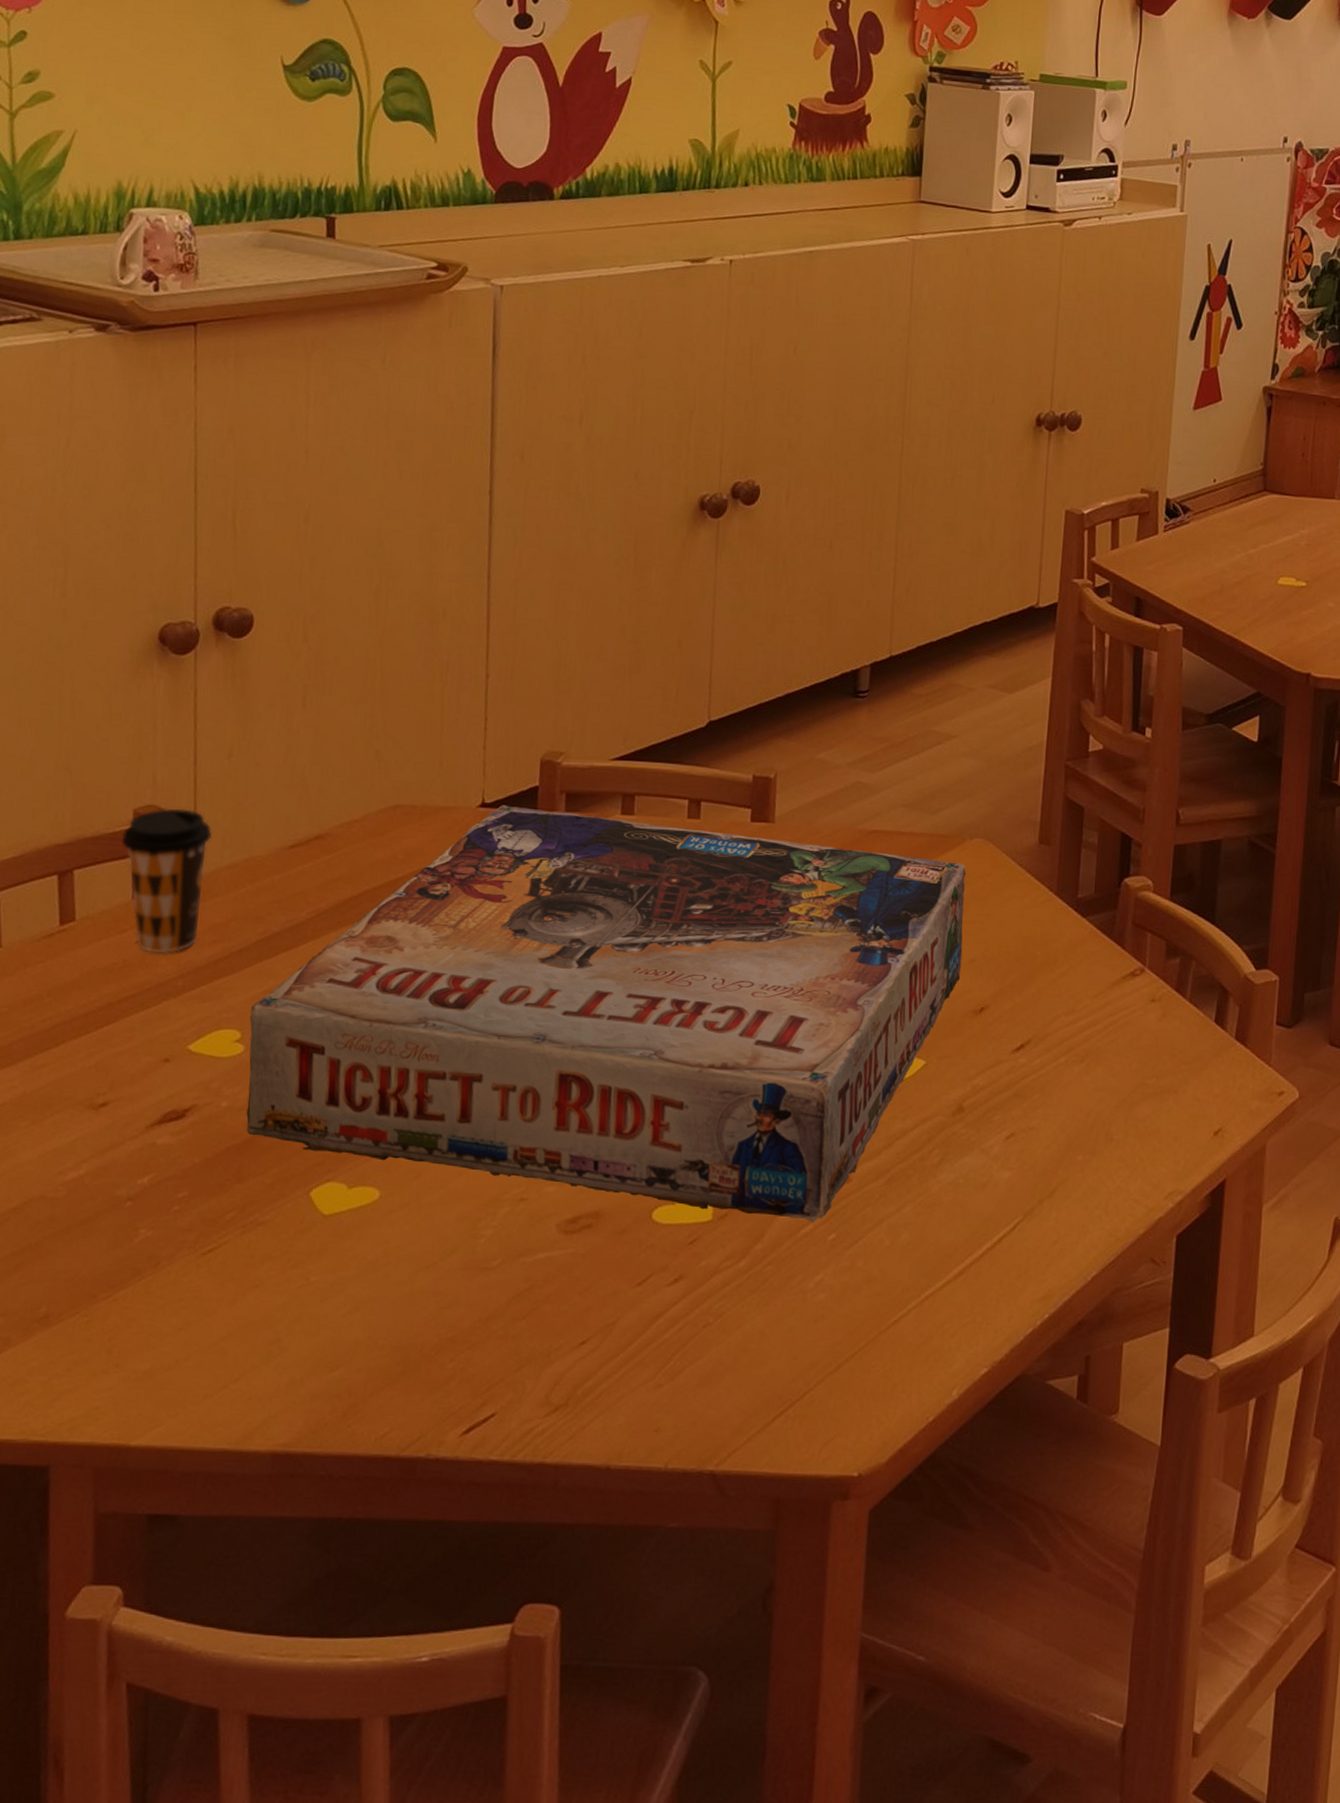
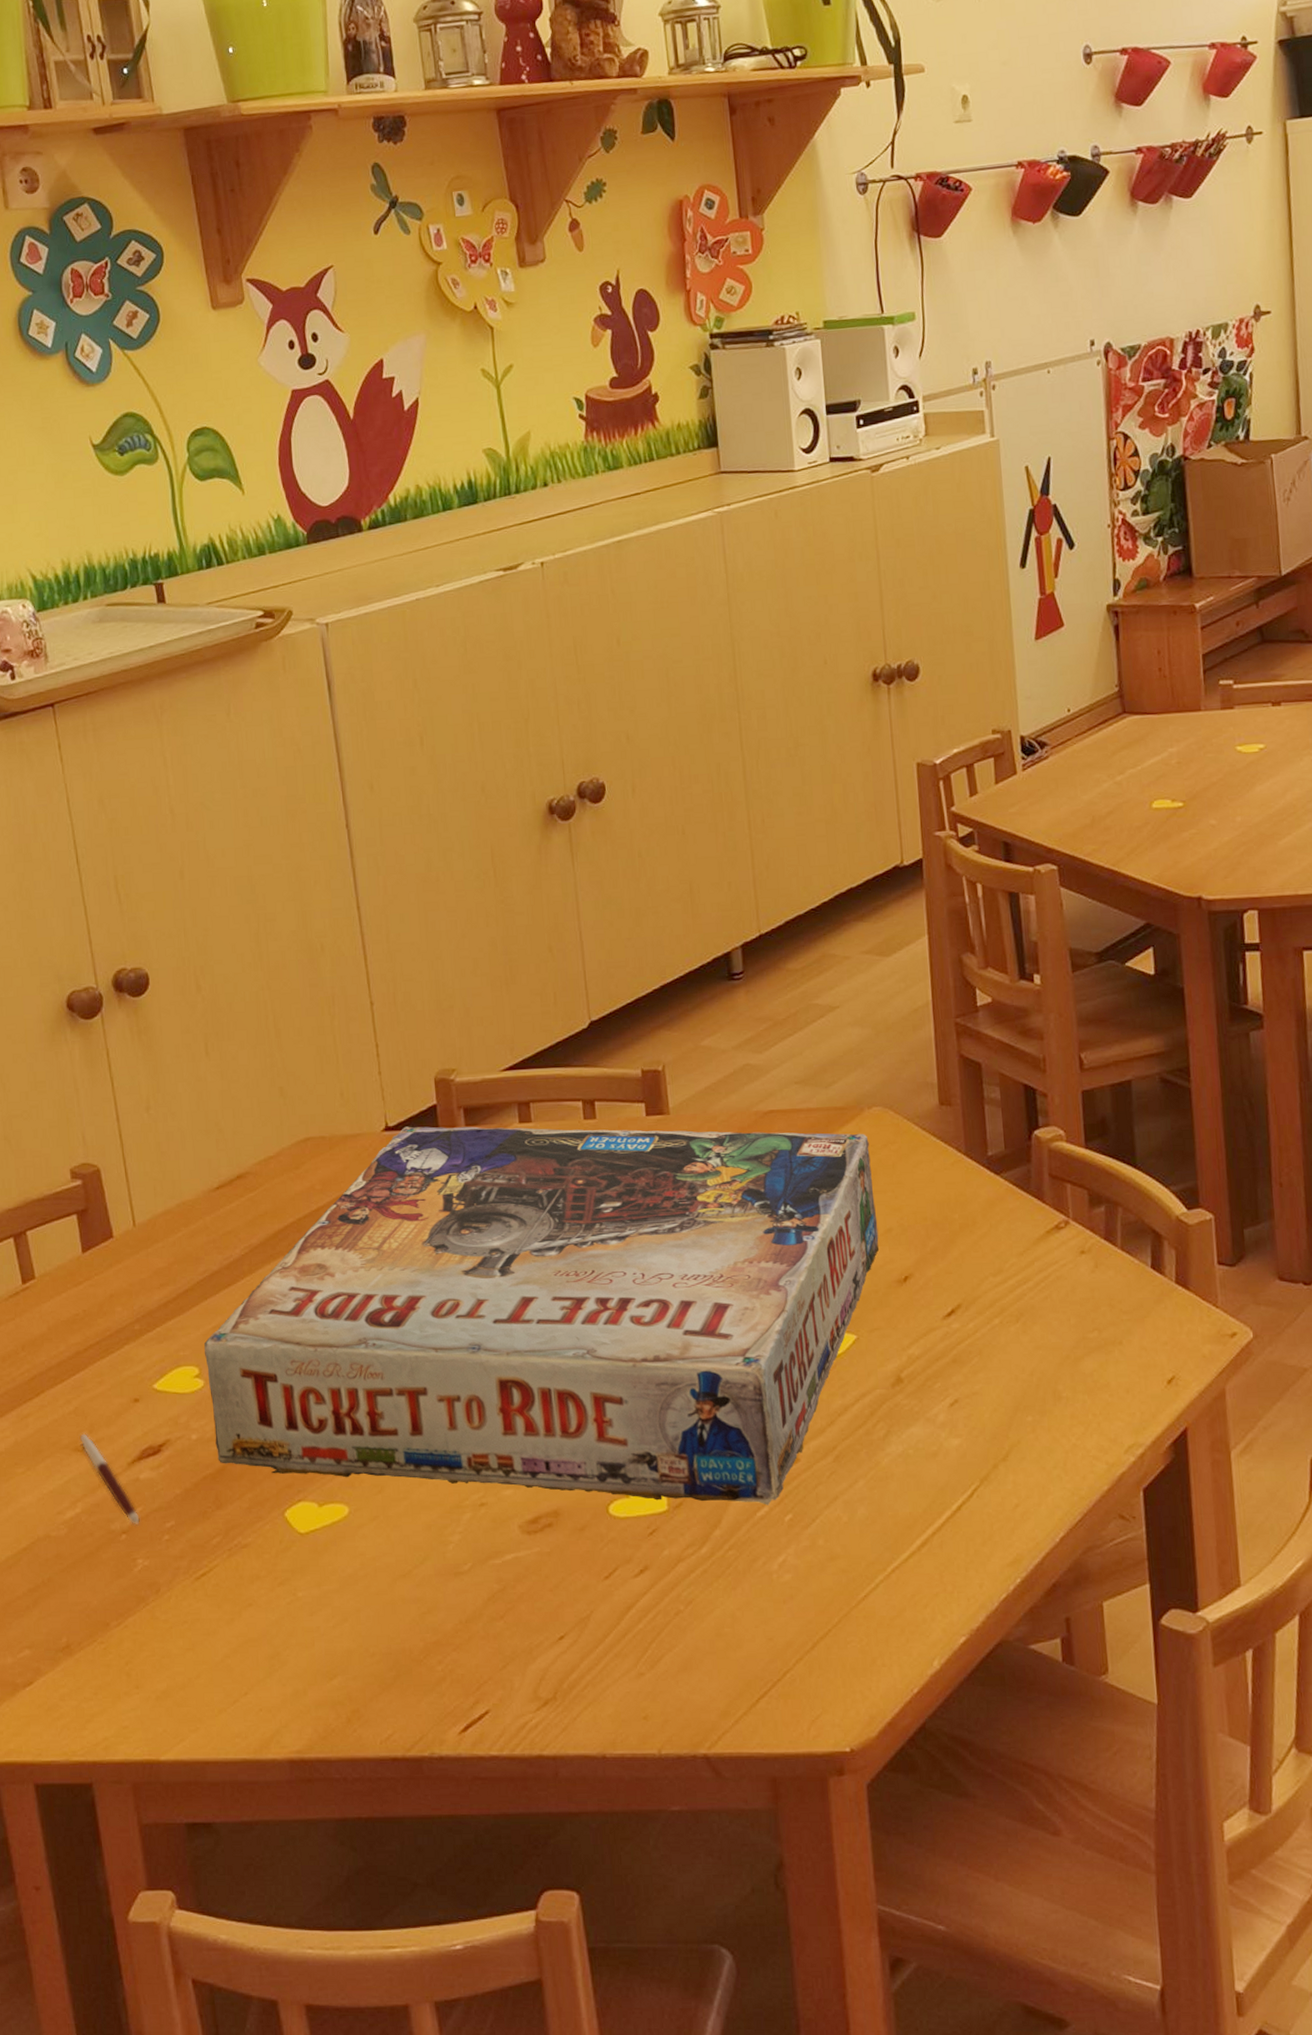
pen: none [96,1090,150,1193] -> present [79,1433,140,1526]
coffee cup: present [121,808,213,954] -> none [63,1163,145,1302]

